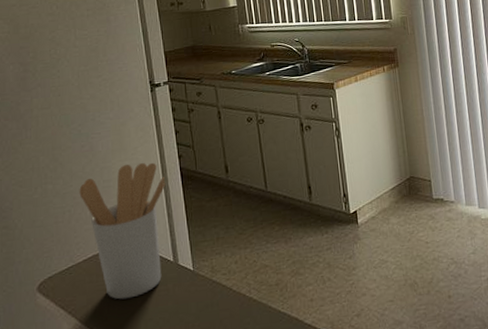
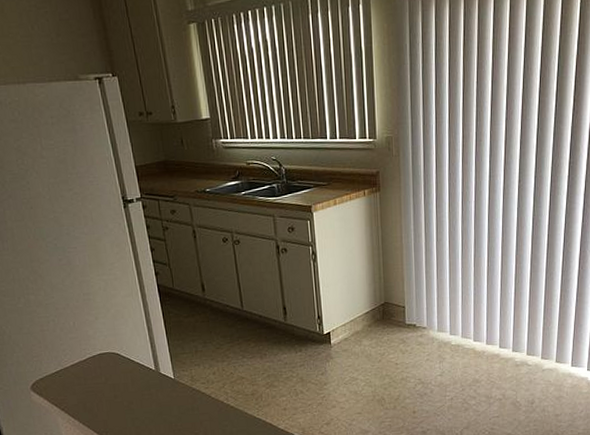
utensil holder: present [79,162,166,300] -> none [60,278,145,401]

